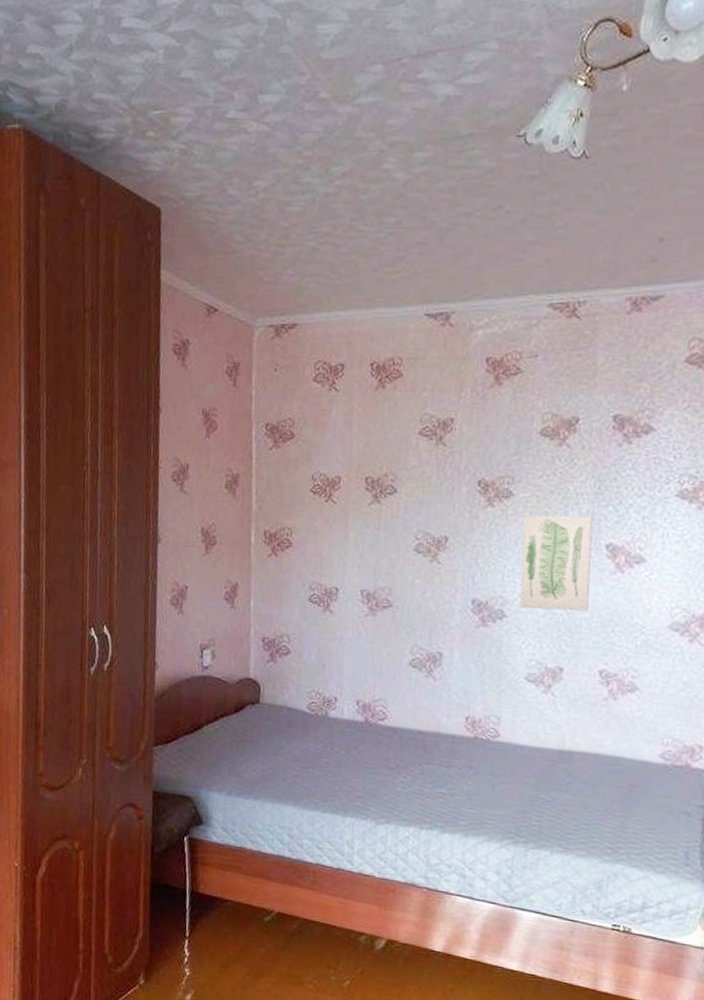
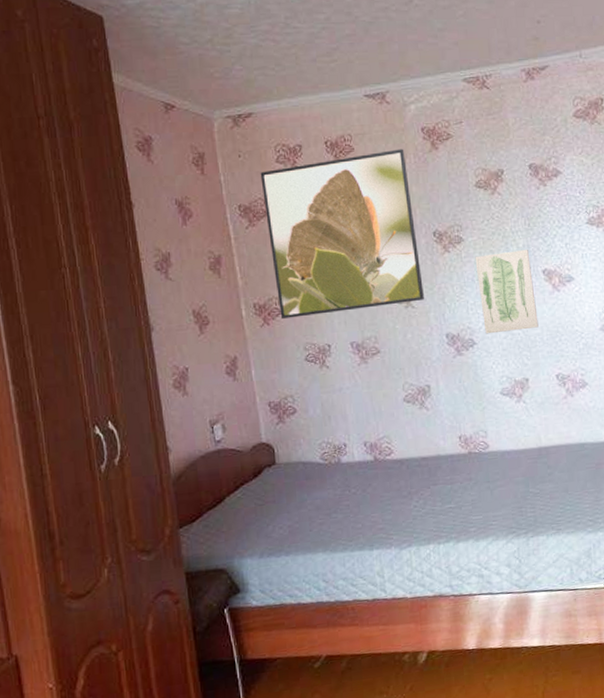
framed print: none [290,380,461,557] -> present [260,148,425,319]

